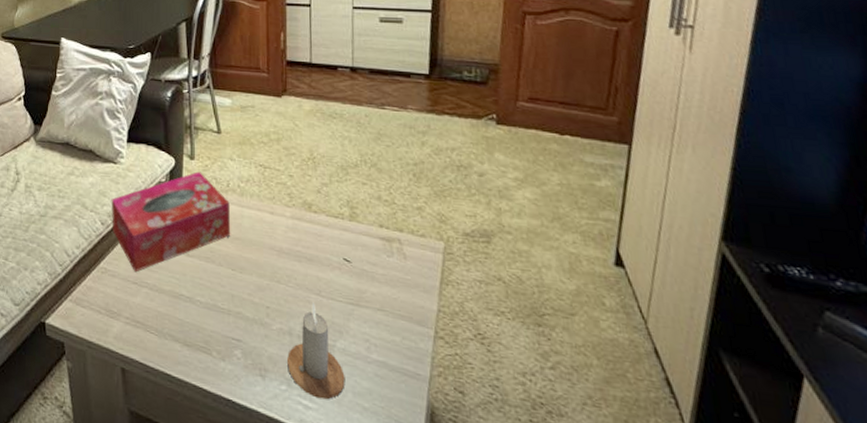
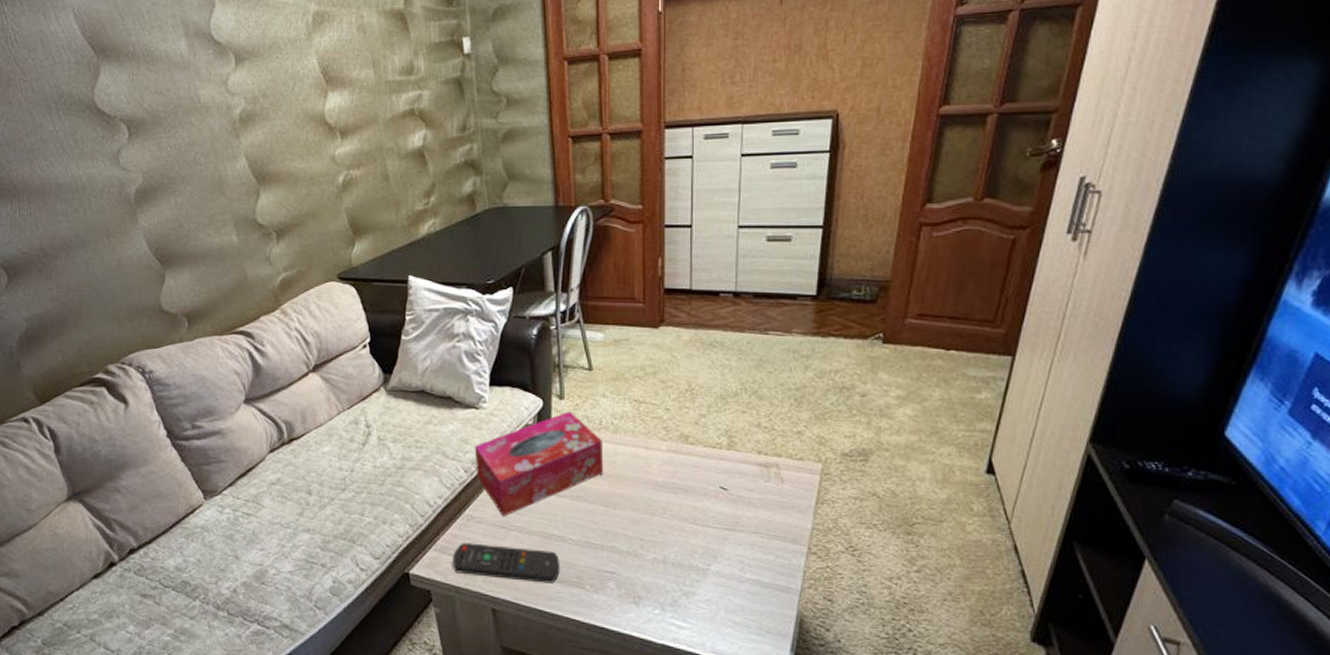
remote control: none [86,296,188,346] -> present [453,543,560,583]
candle: present [287,303,345,400] -> none [661,532,718,619]

